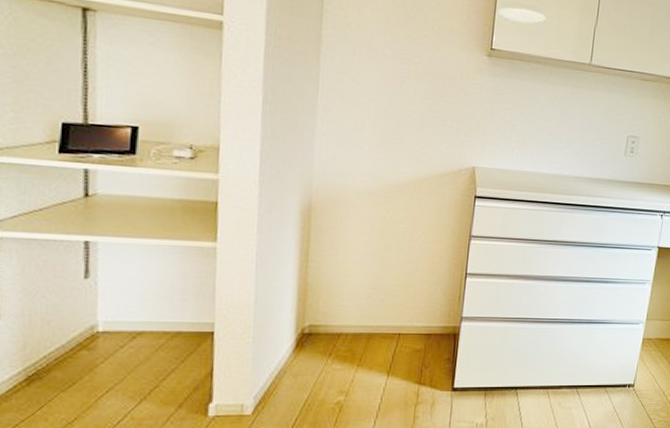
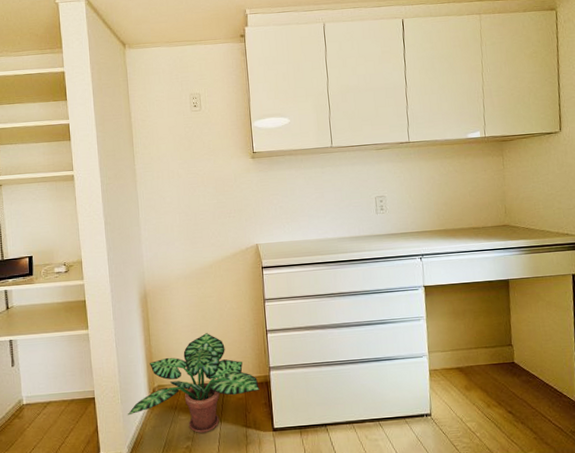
potted plant: none [261,267,445,388] -> present [128,333,260,434]

